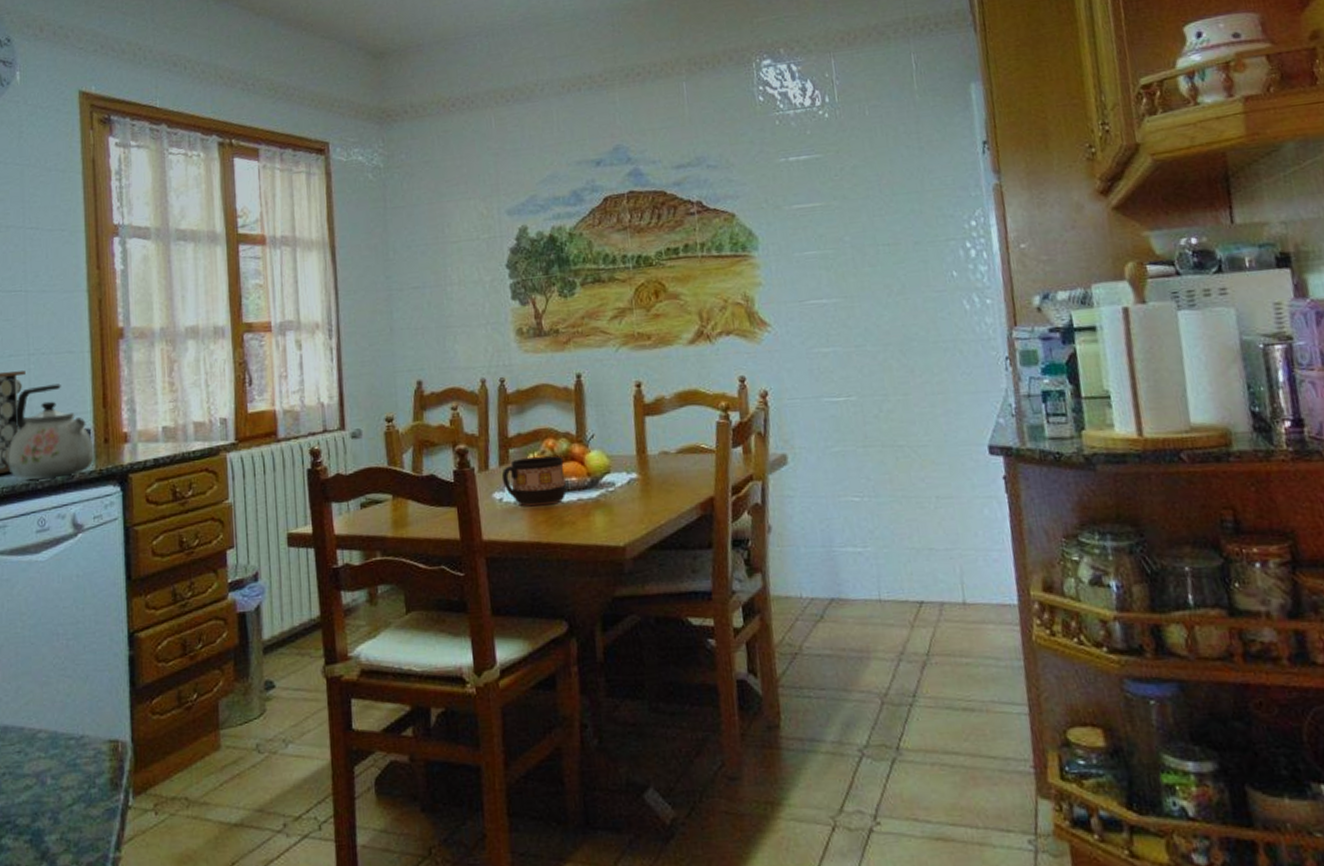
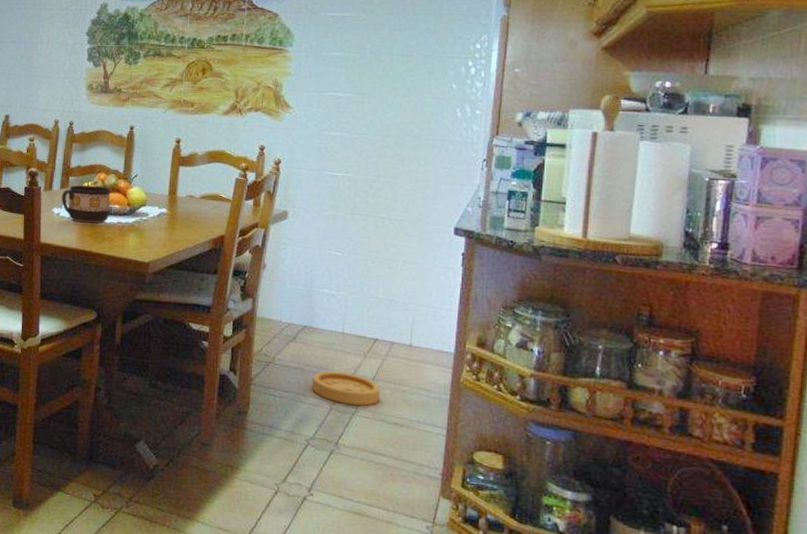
pet bowl: none [852,651,940,694] -> present [311,370,381,406]

